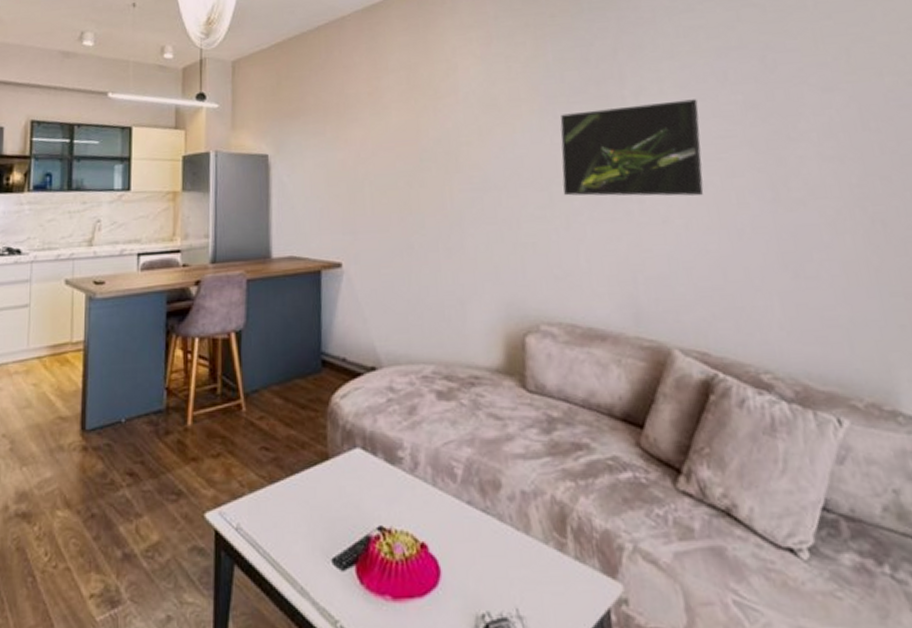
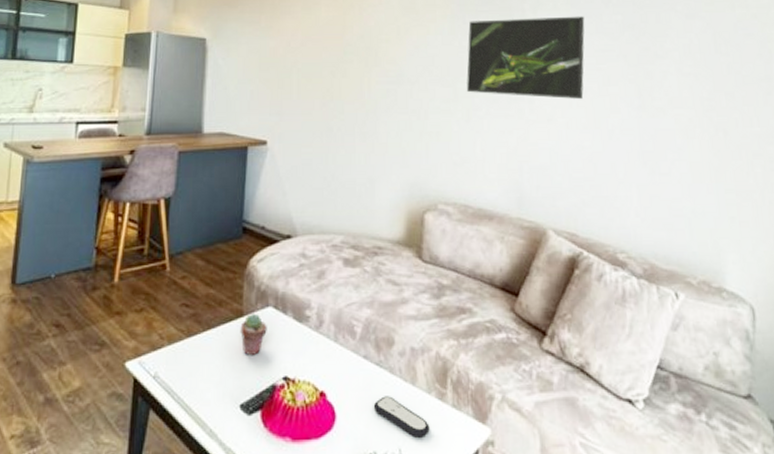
potted succulent: none [326,455,356,503] -> present [240,313,267,355]
remote control: none [482,547,550,595] -> present [373,396,430,438]

